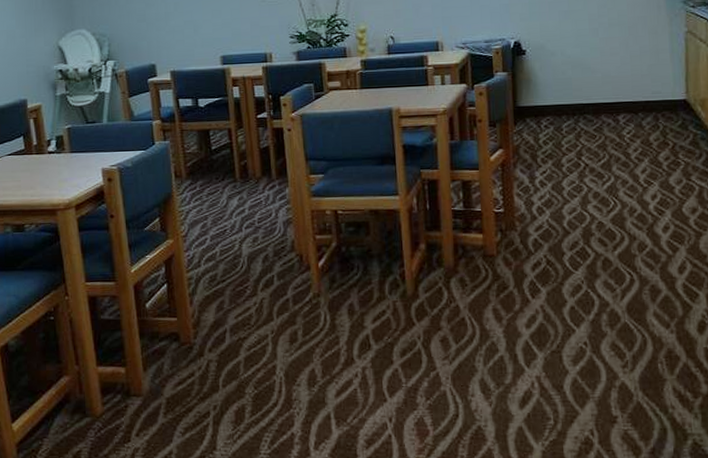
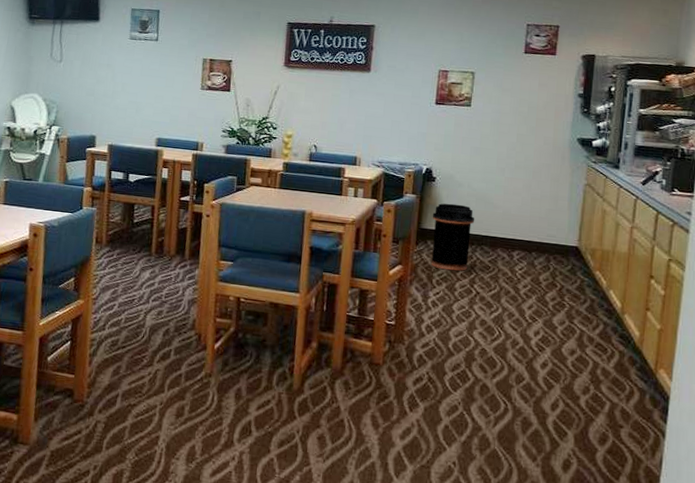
trash can: none [527,74,574,147] -> present [431,203,475,271]

